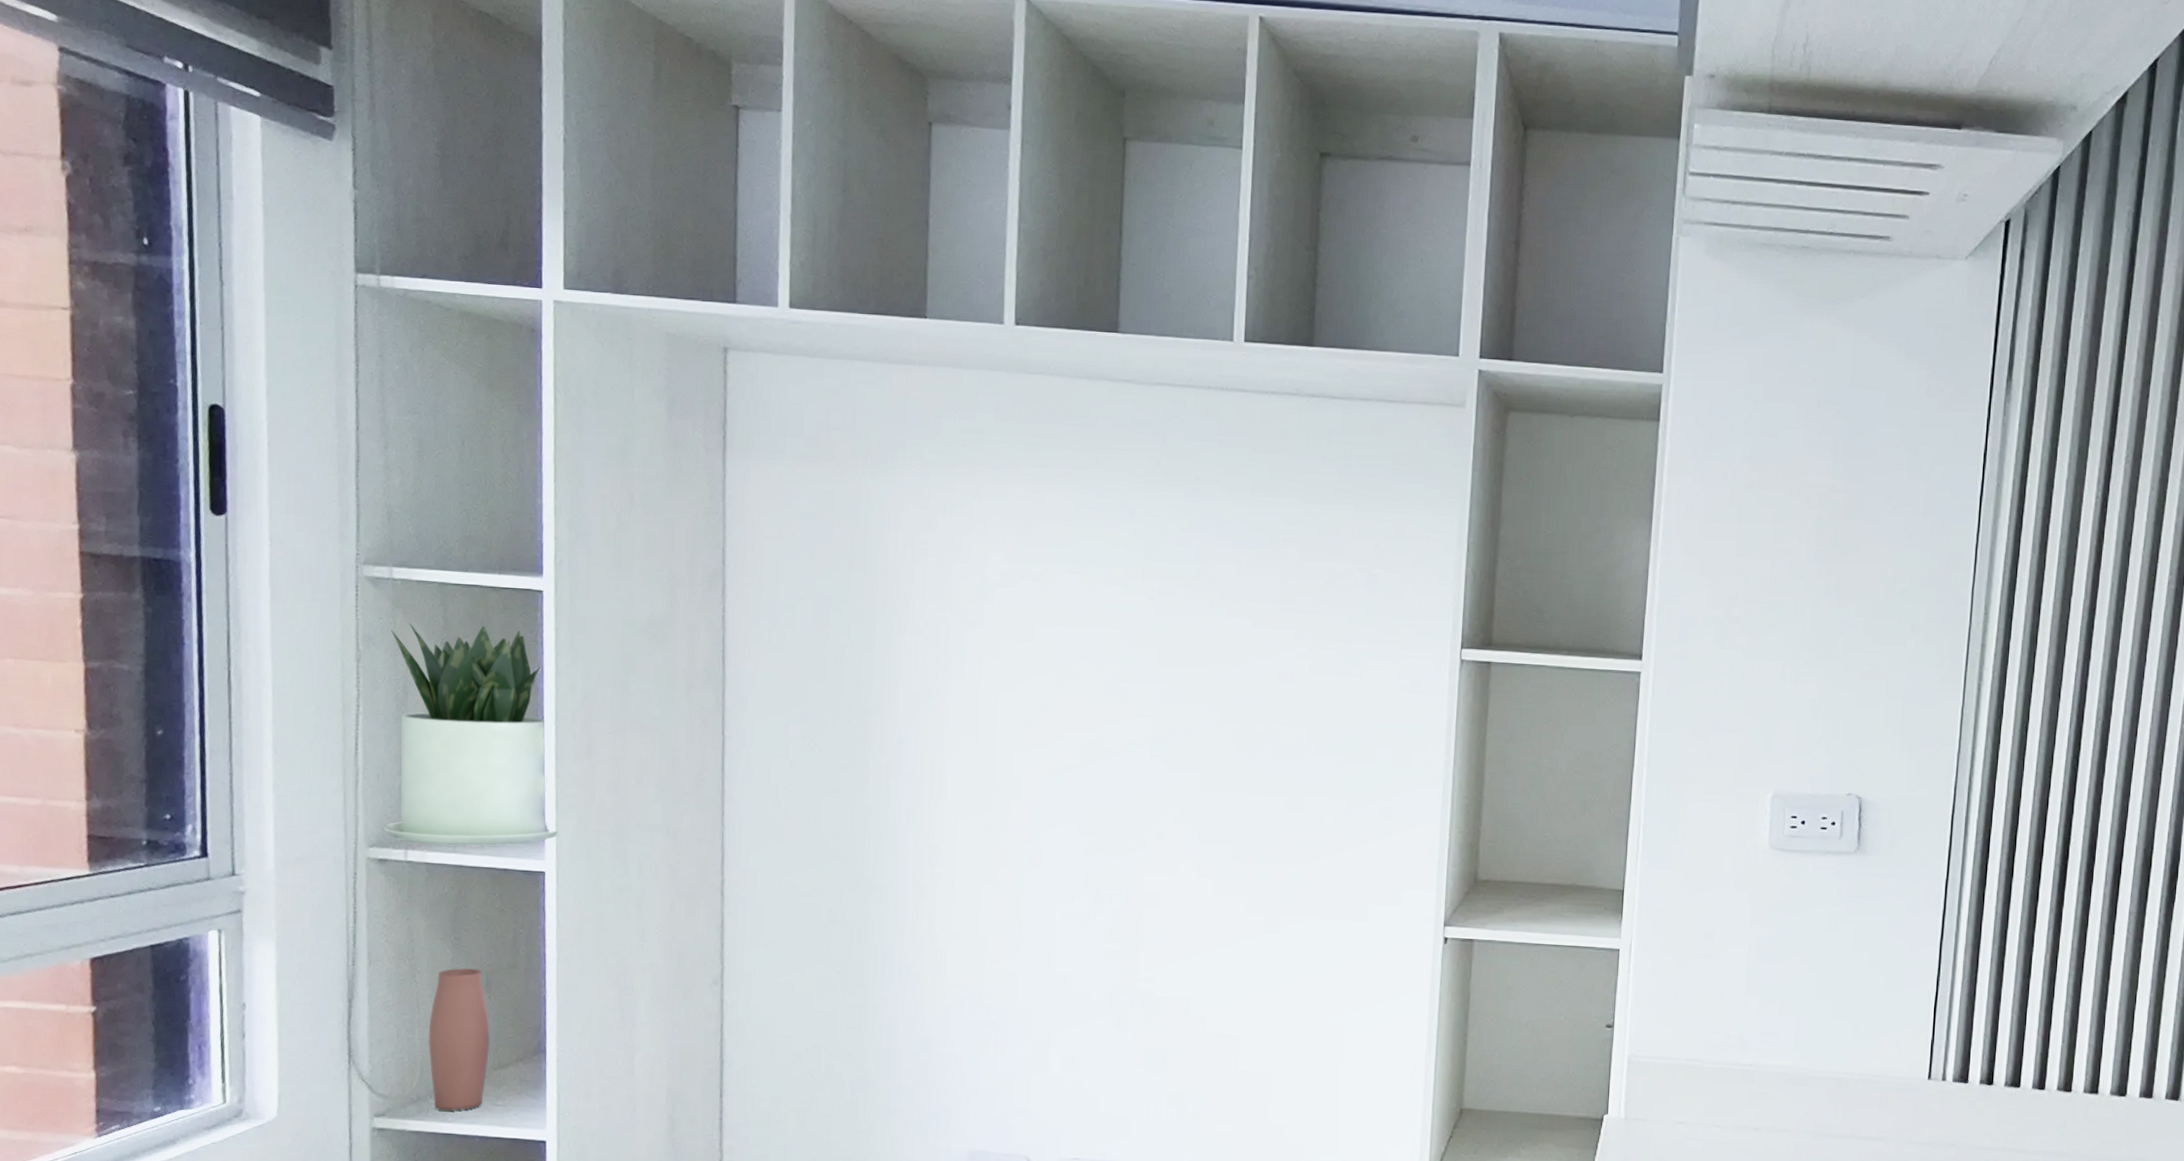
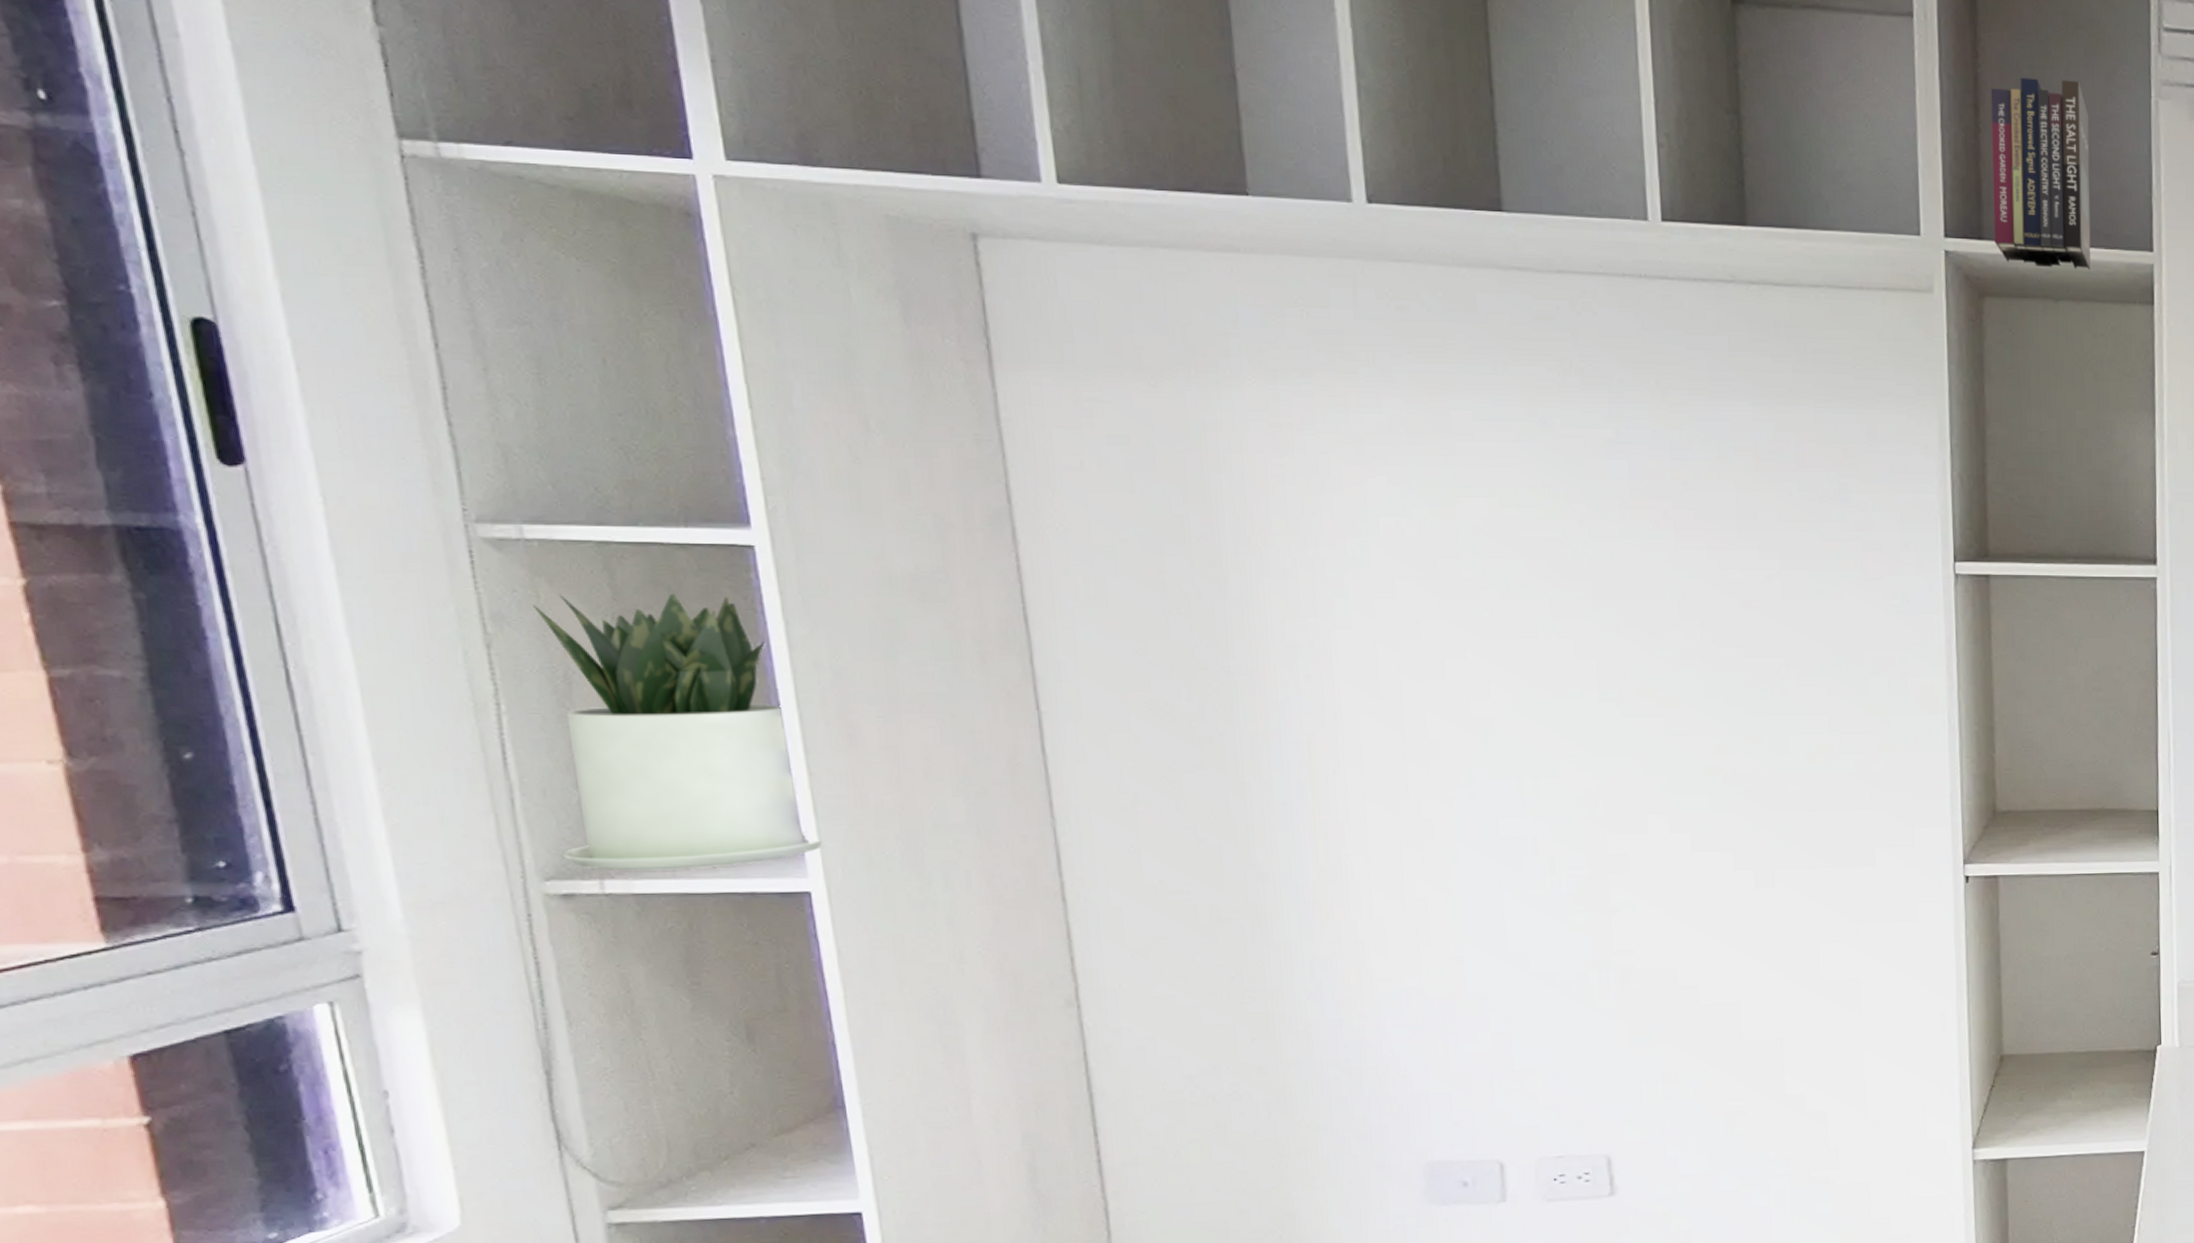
vase: present [428,967,491,1111] -> none [669,1017,765,1192]
books: none [1522,217,1615,389] -> present [1990,77,2091,271]

